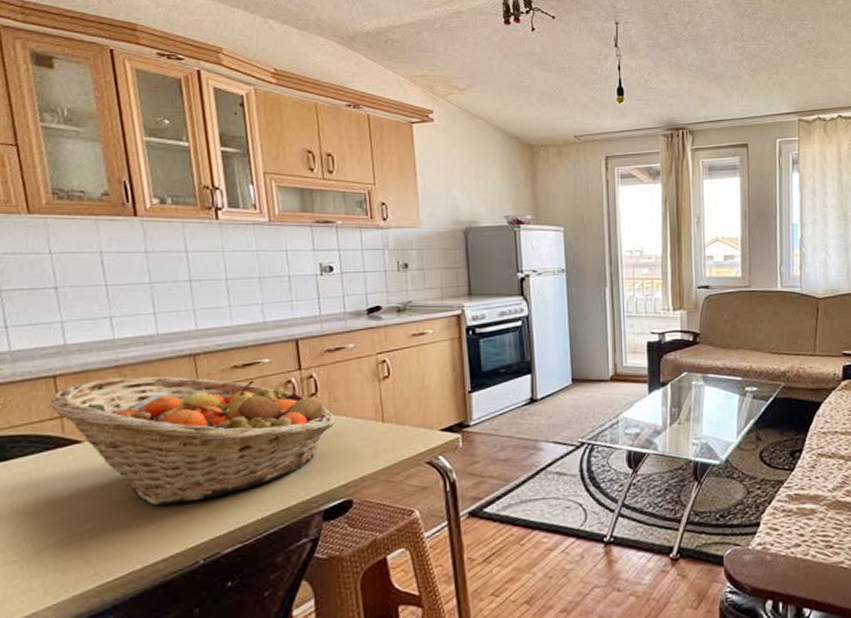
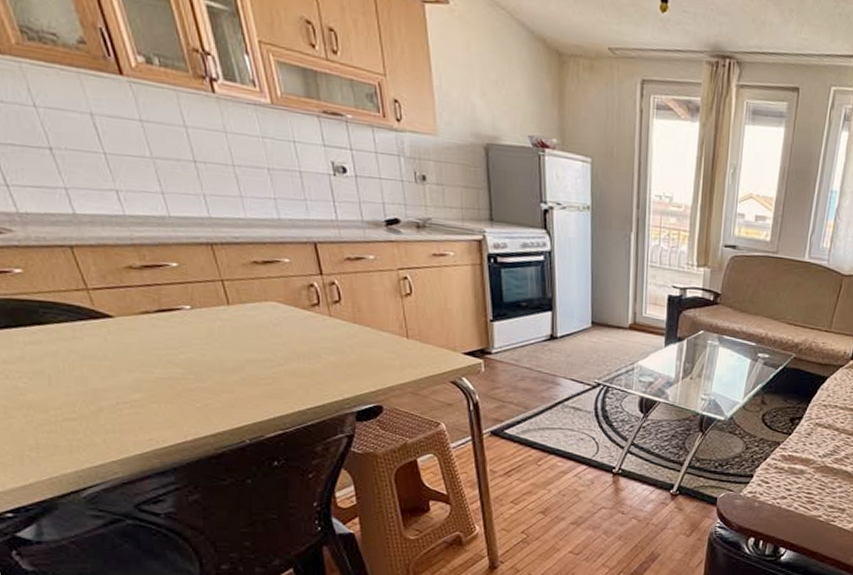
fruit basket: present [49,376,336,505] -> none [72,256,361,388]

